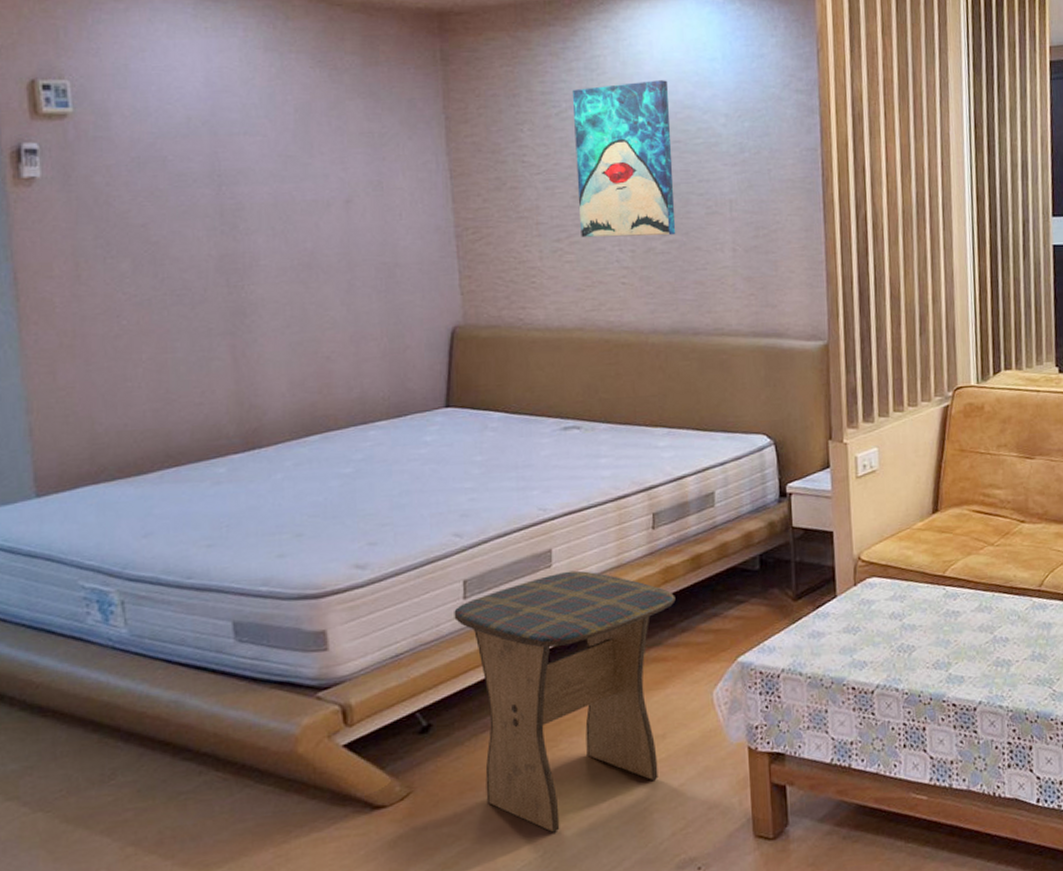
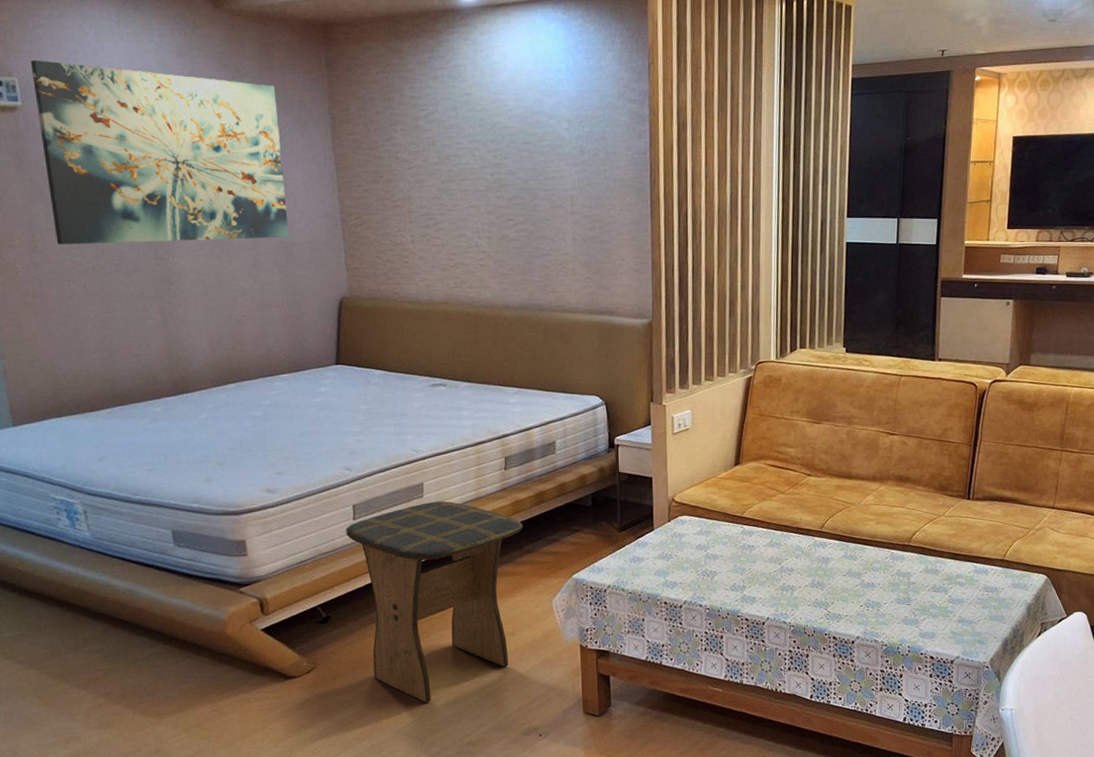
wall art: none [86,60,392,274] -> present [30,60,289,245]
wall art: present [572,80,676,238] -> none [437,88,526,225]

